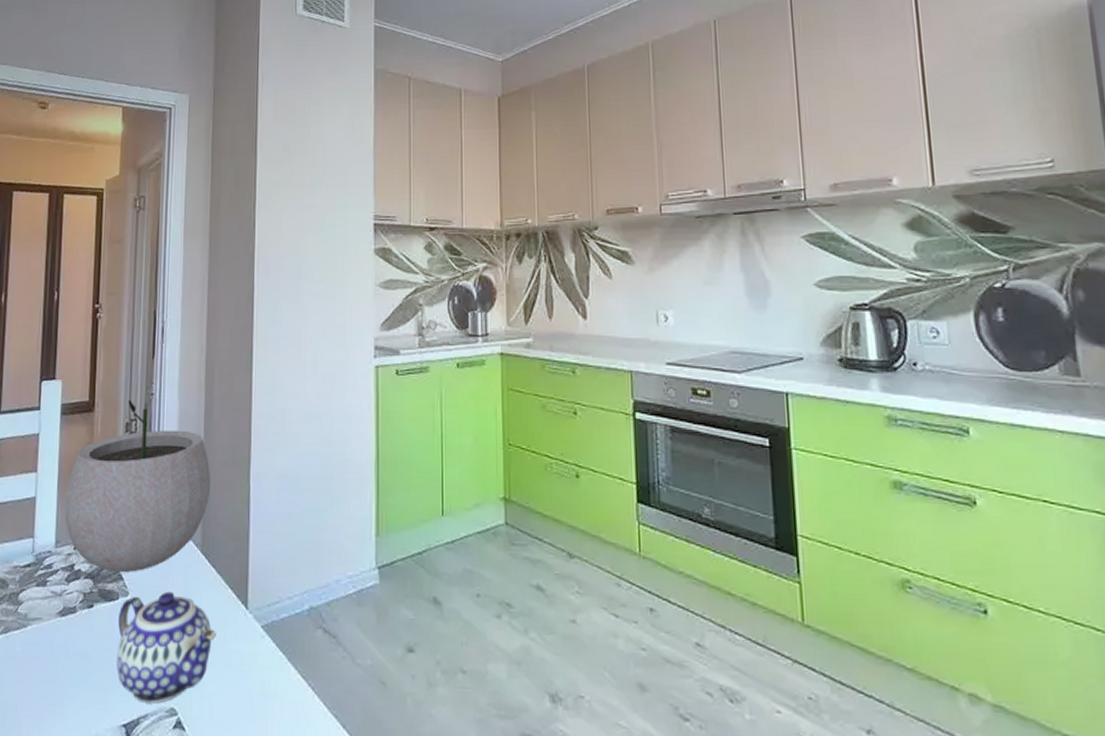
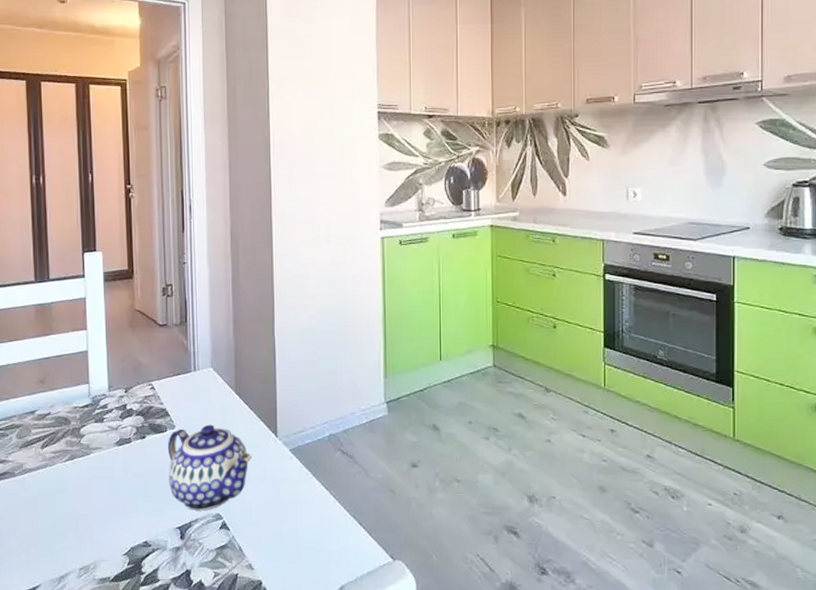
plant pot: present [65,394,211,573] -> none [114,263,241,411]

